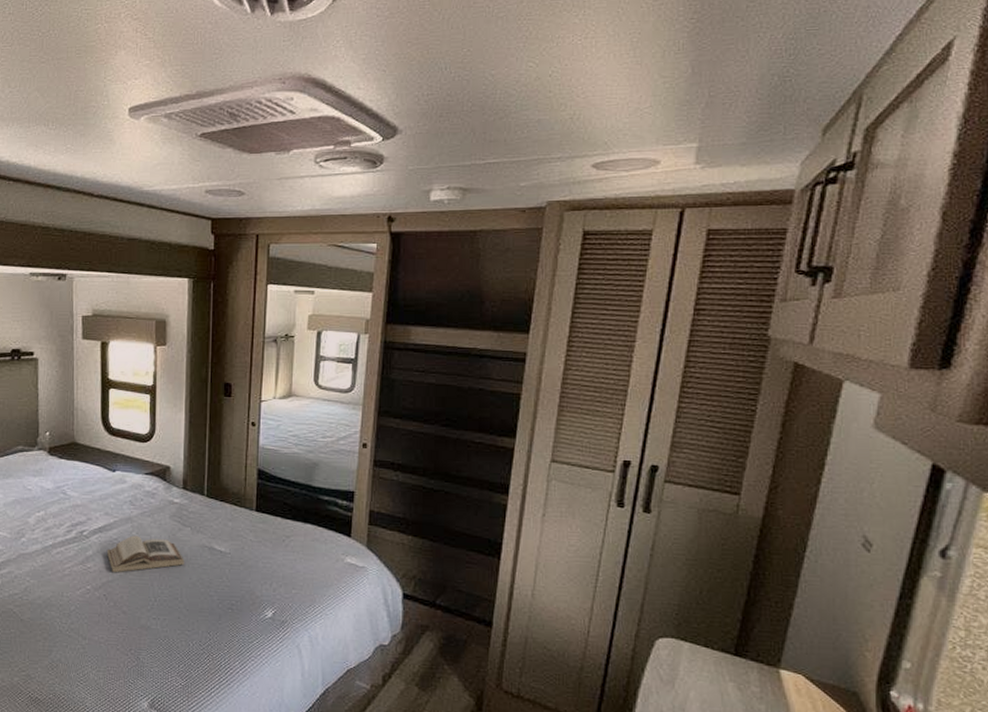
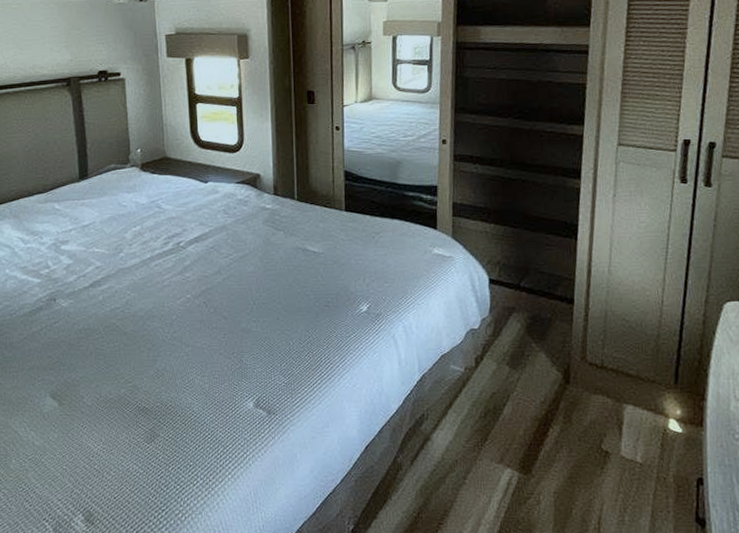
book: present [106,535,185,573] -> none [203,243,280,280]

